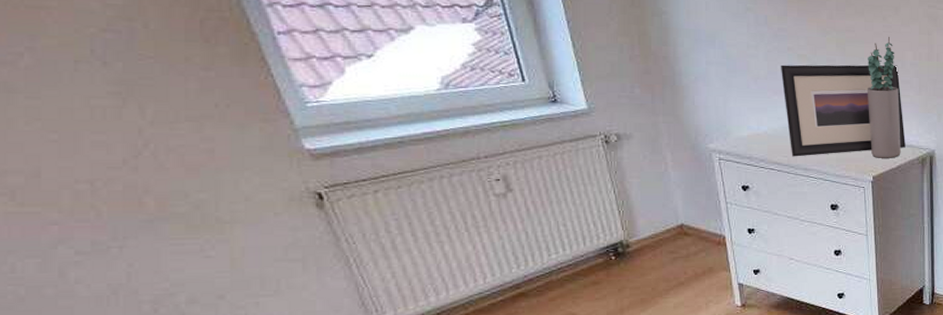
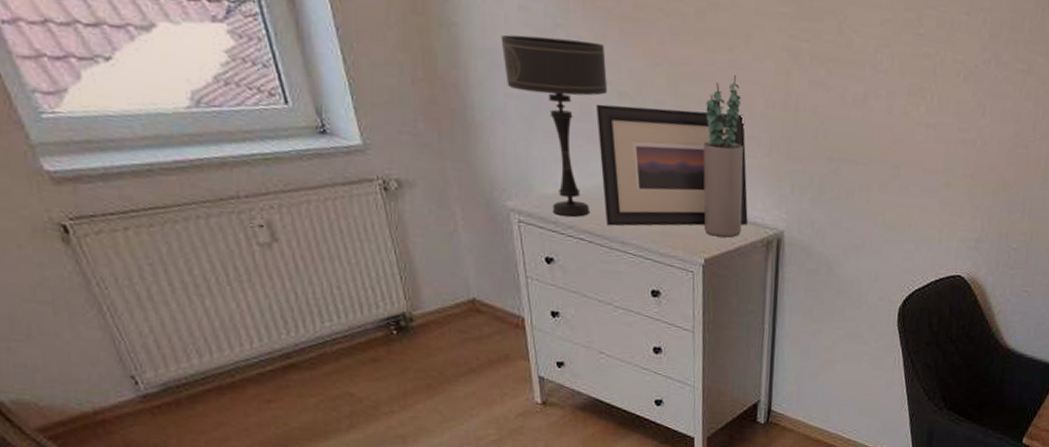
table lamp: none [703,18,790,153] -> present [501,34,608,218]

